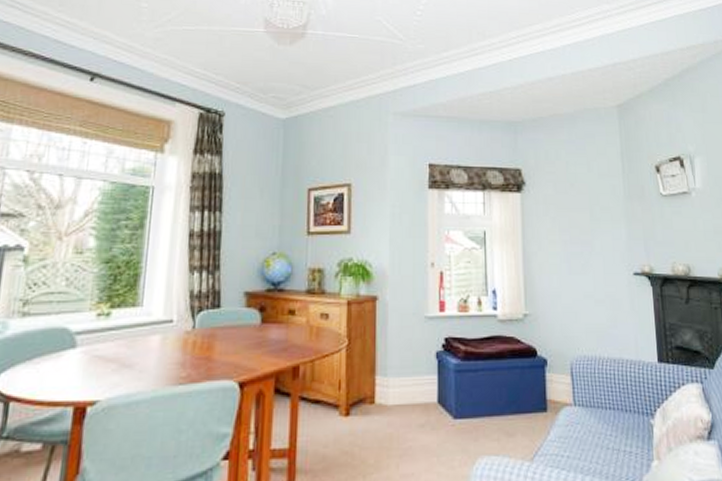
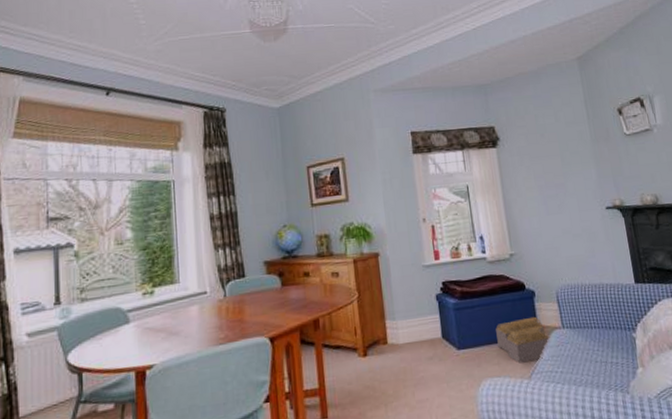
storage basket: none [499,388,560,442] -> present [496,316,551,363]

